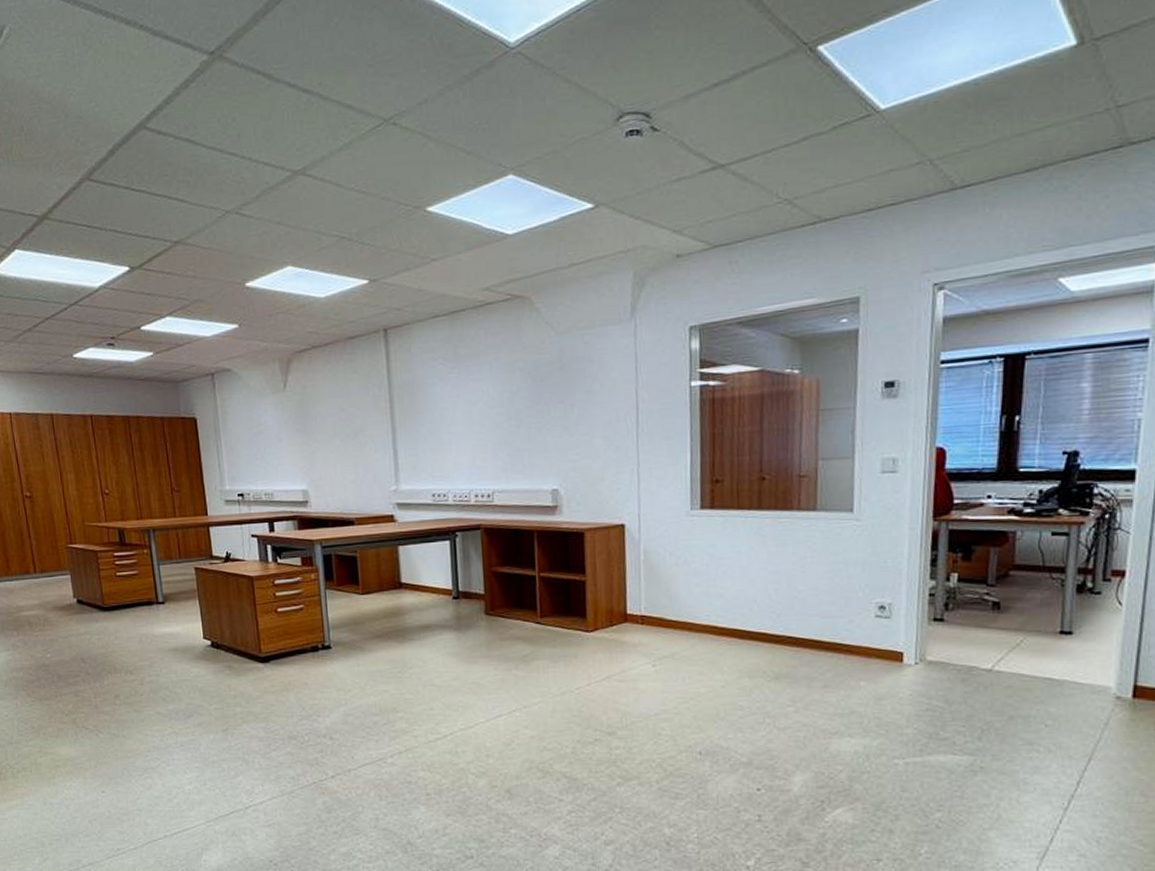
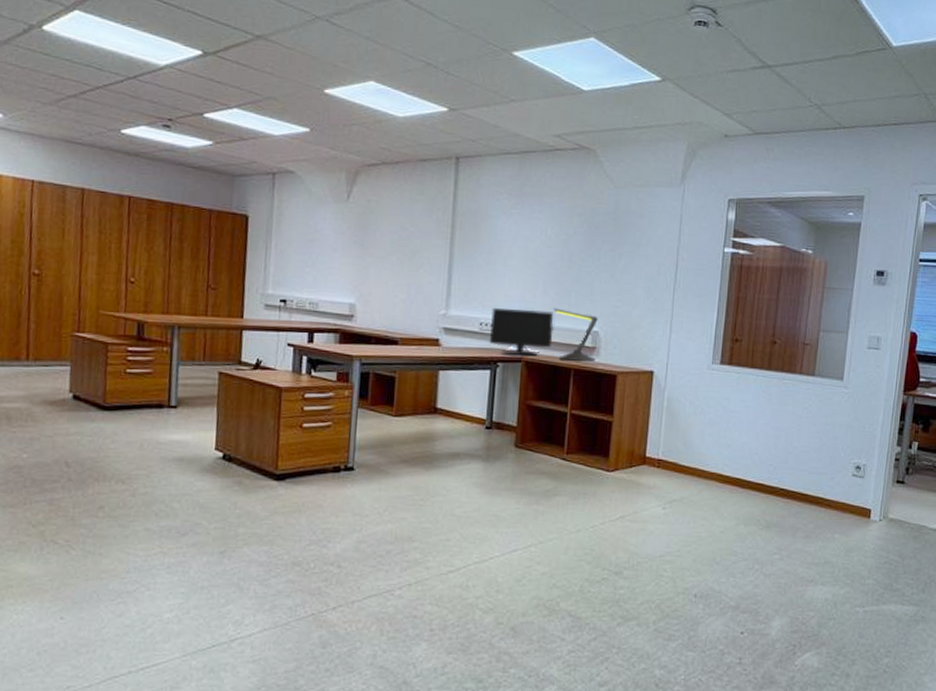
monitor: none [443,474,509,523] -> present [489,307,554,356]
desk lamp: none [506,470,559,524] -> present [553,308,598,362]

